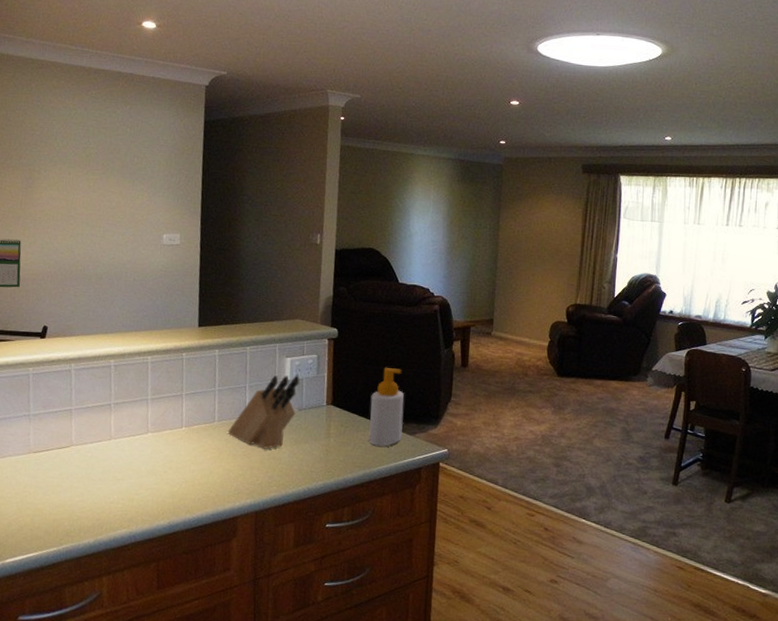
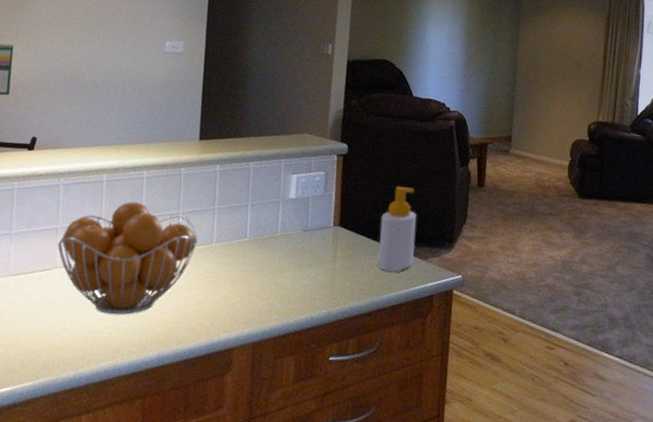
fruit basket: none [72,384,201,488] -> present [57,201,198,315]
knife block: present [228,375,300,449] -> none [226,193,306,274]

